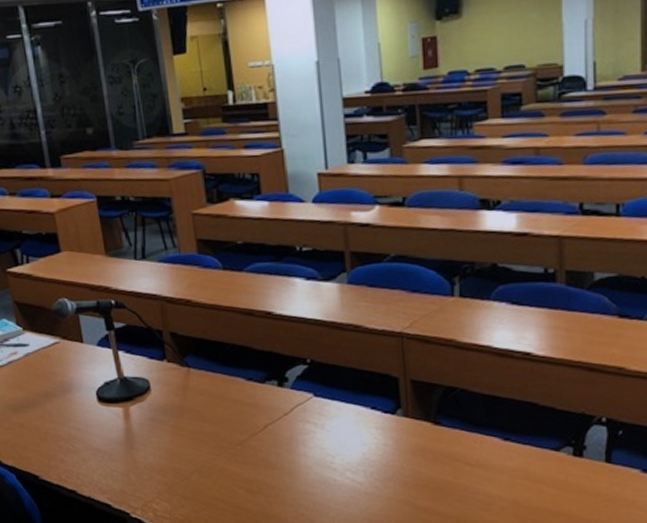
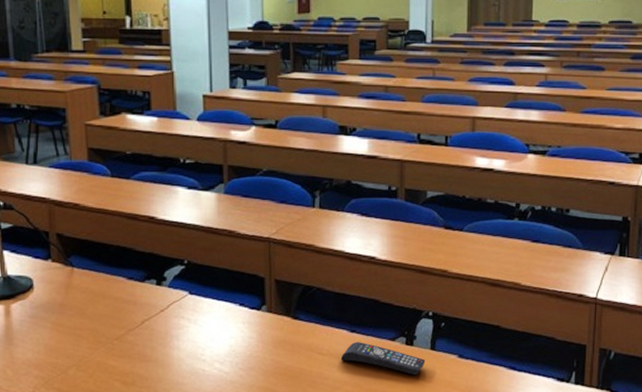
remote control: none [494,451,600,492] -> present [341,341,426,376]

